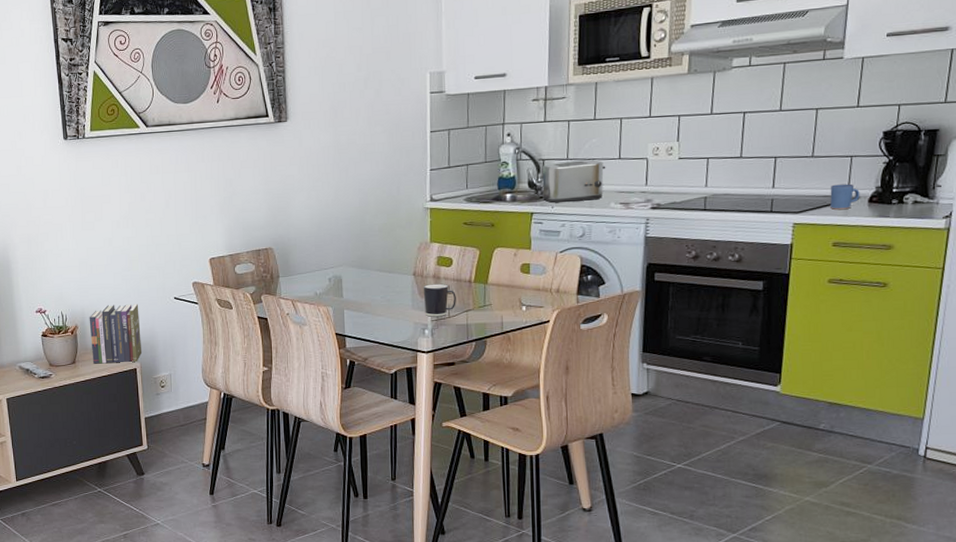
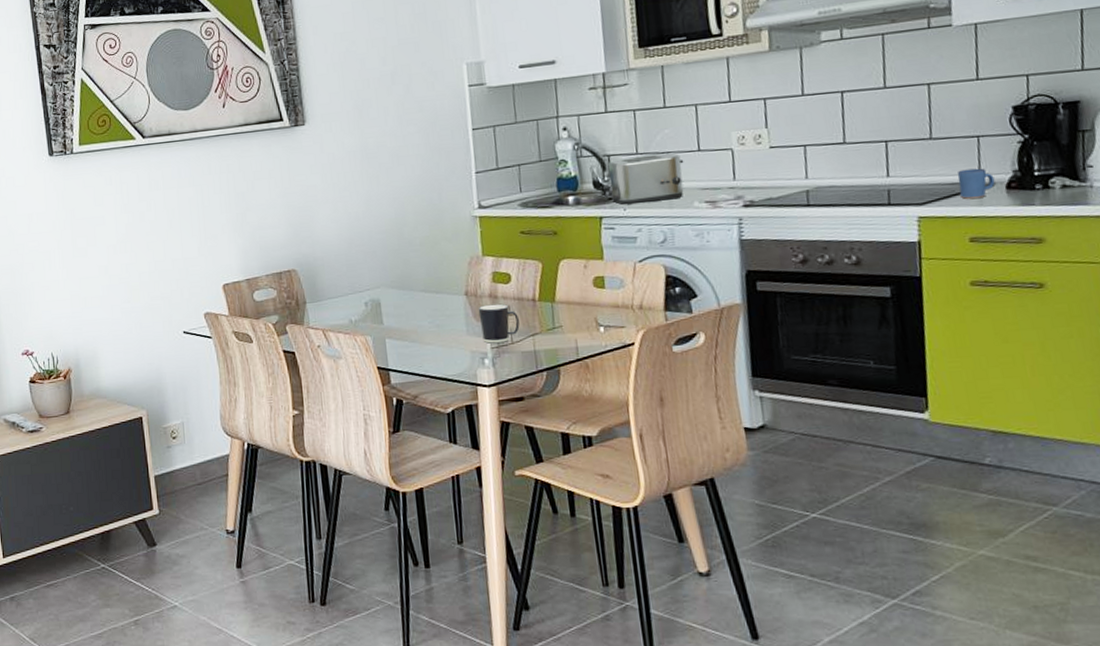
books: present [89,304,142,364] -> none [84,340,149,413]

